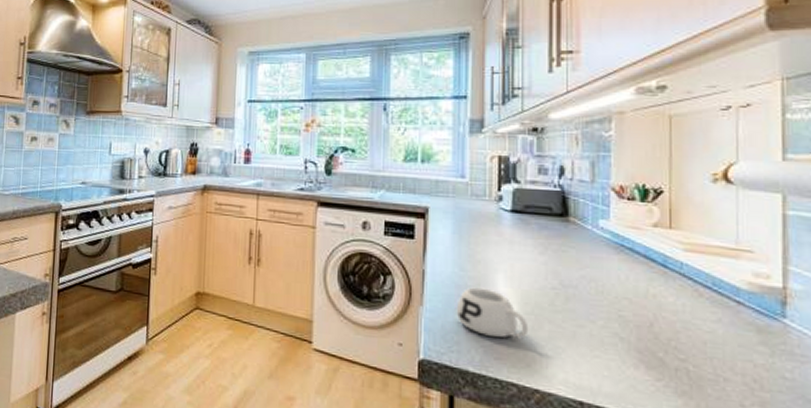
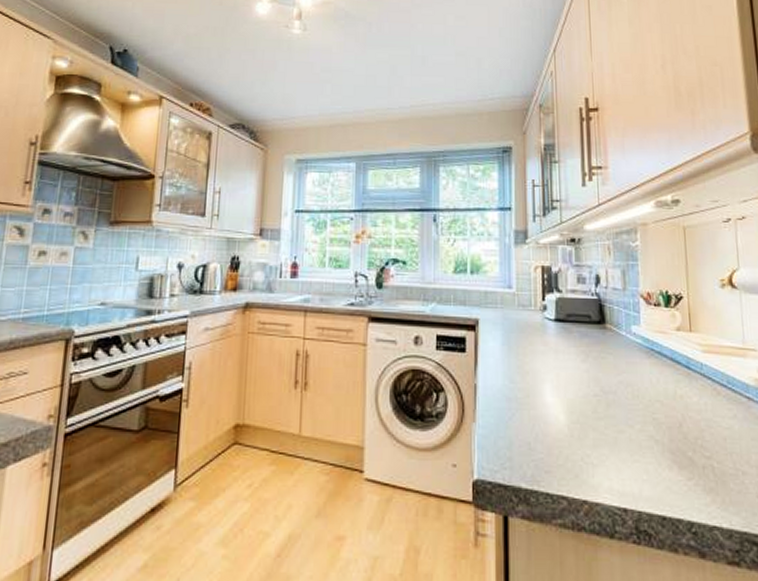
mug: present [456,287,529,339] -> none [507,399,576,450]

